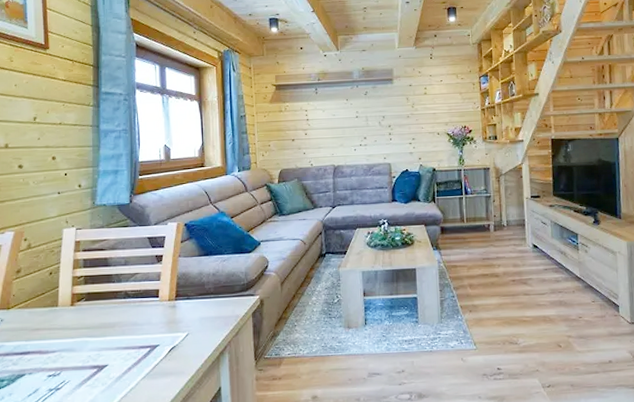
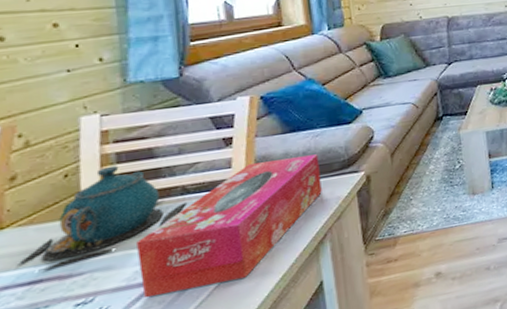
teapot: none [15,269,127,346] -> present [16,165,186,272]
tissue box: none [91,276,225,379] -> present [136,154,322,298]

